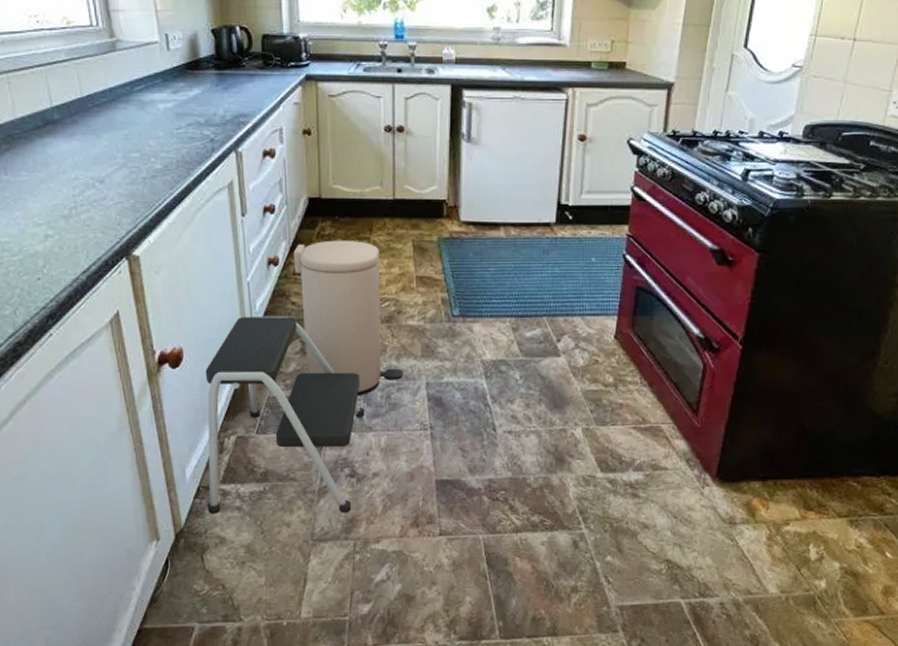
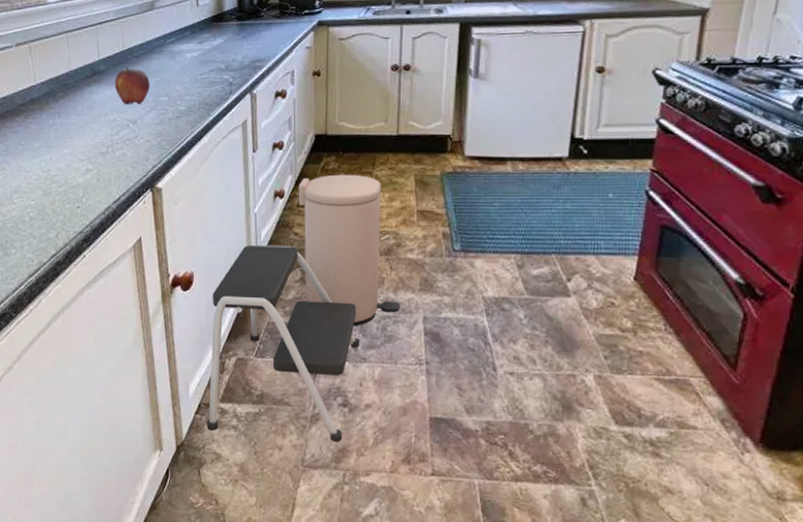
fruit: none [73,117,117,161] -> present [114,67,150,105]

